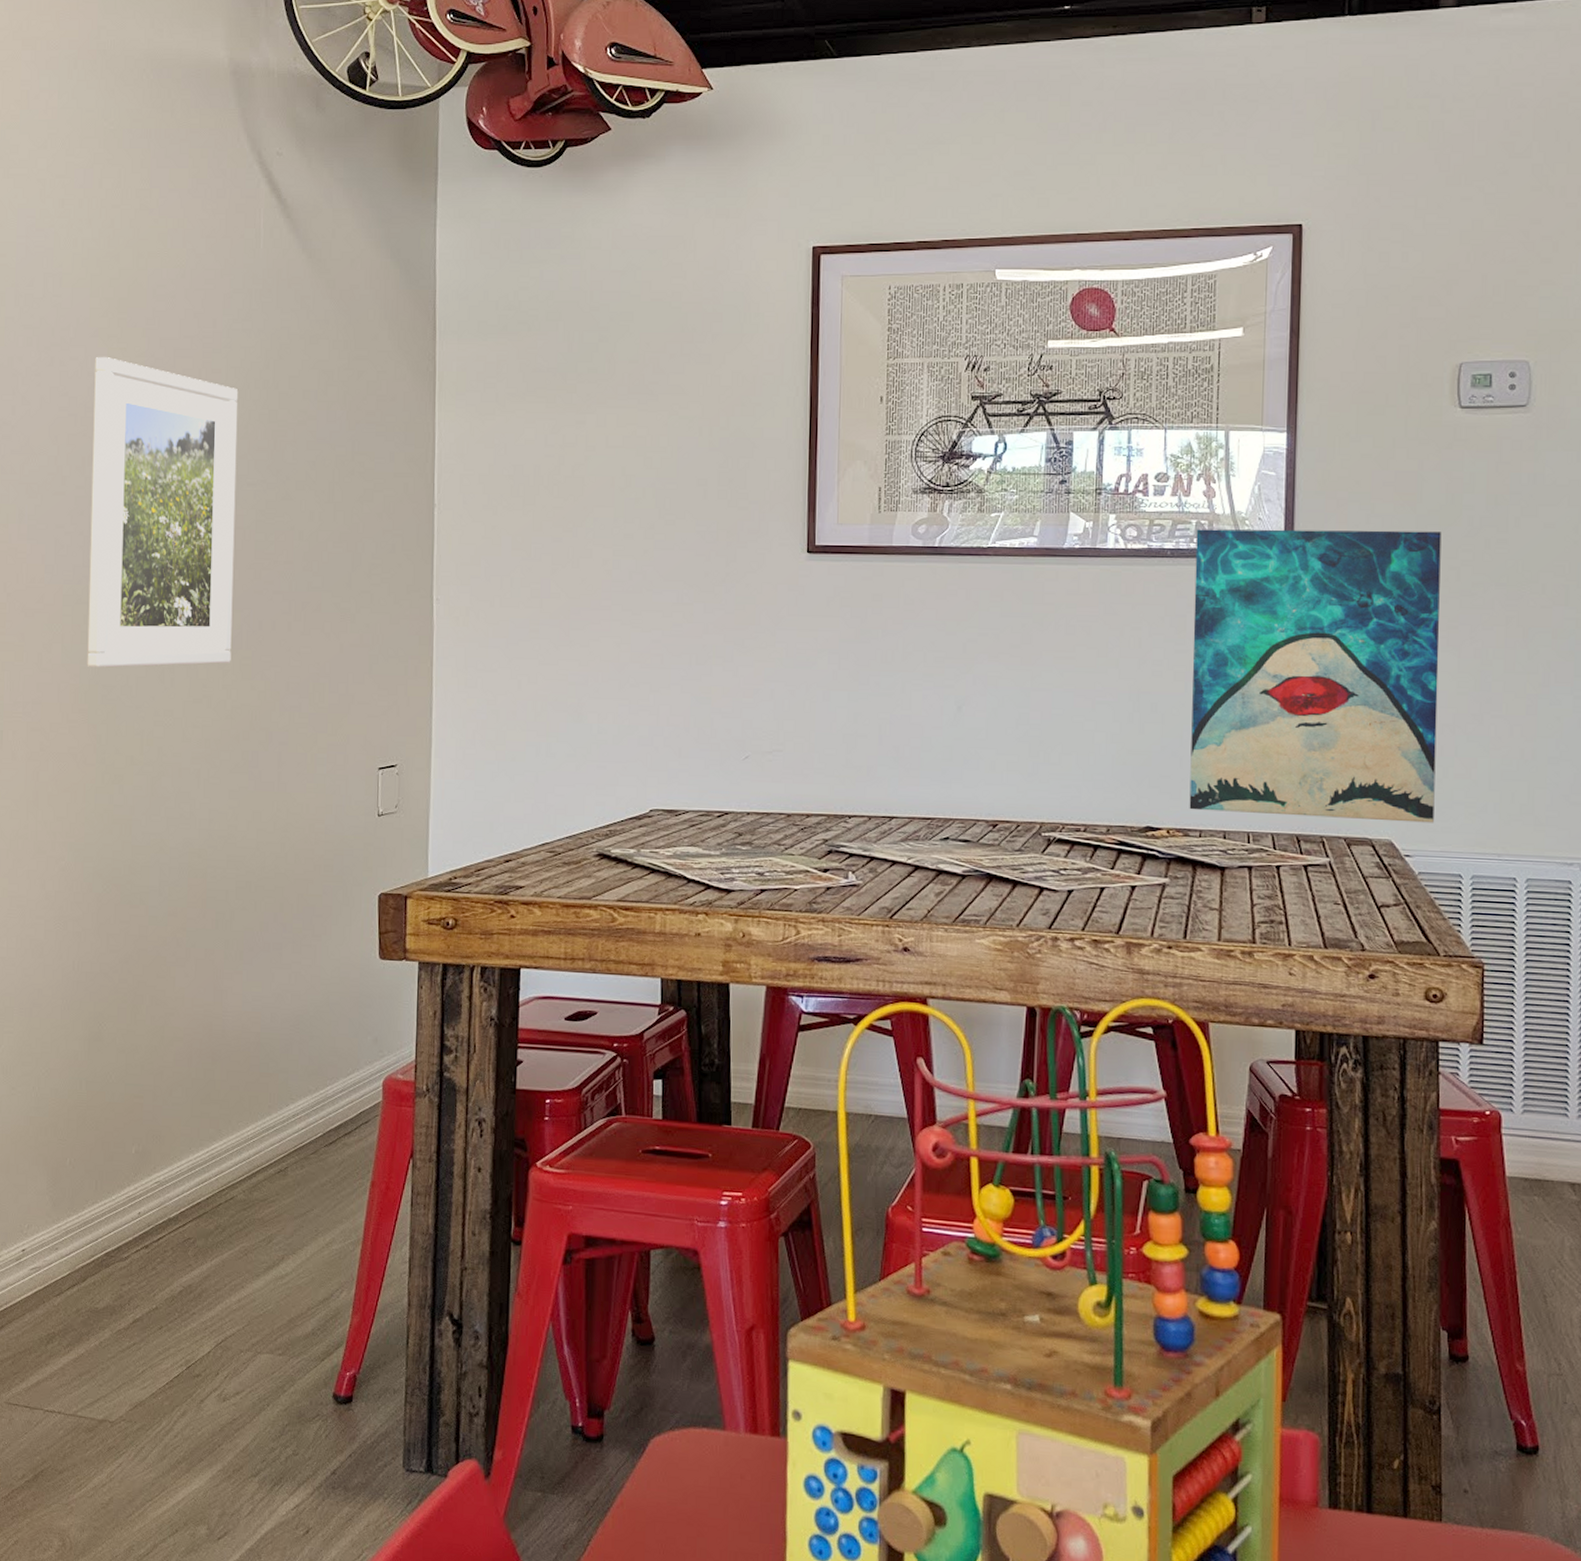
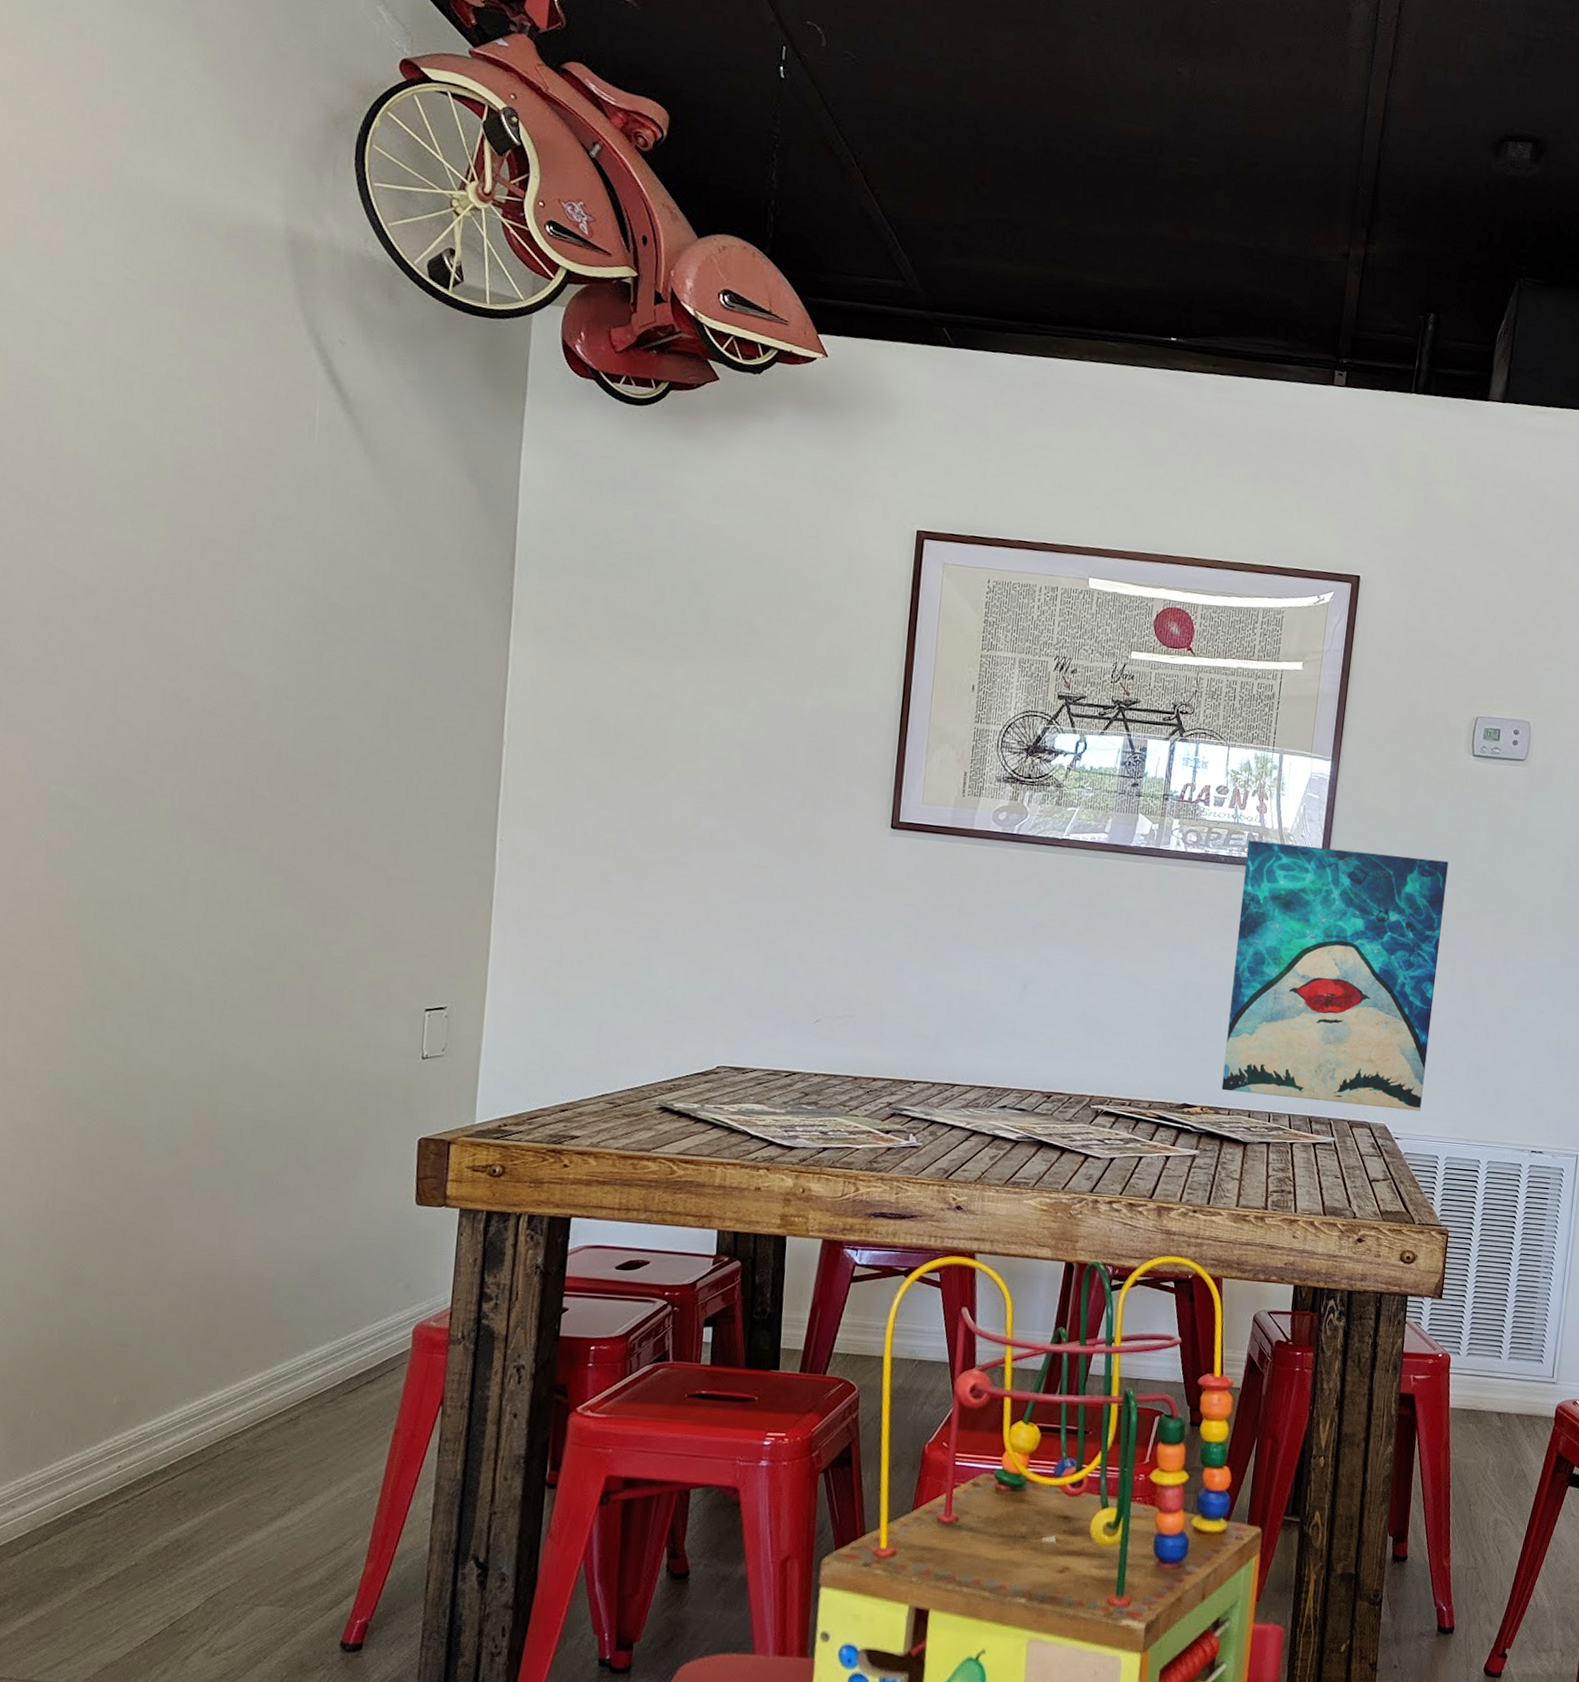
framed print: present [87,357,238,668] -> none [77,535,279,888]

